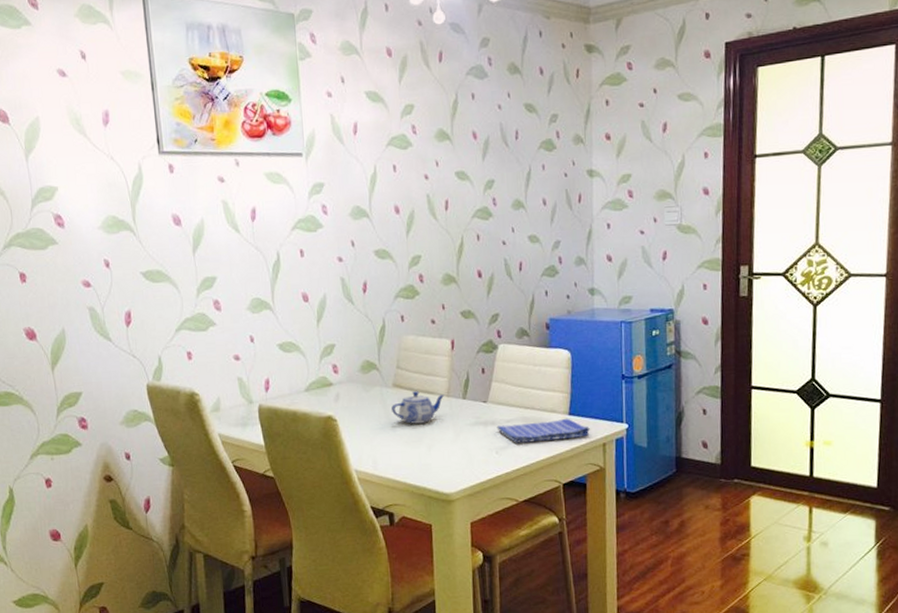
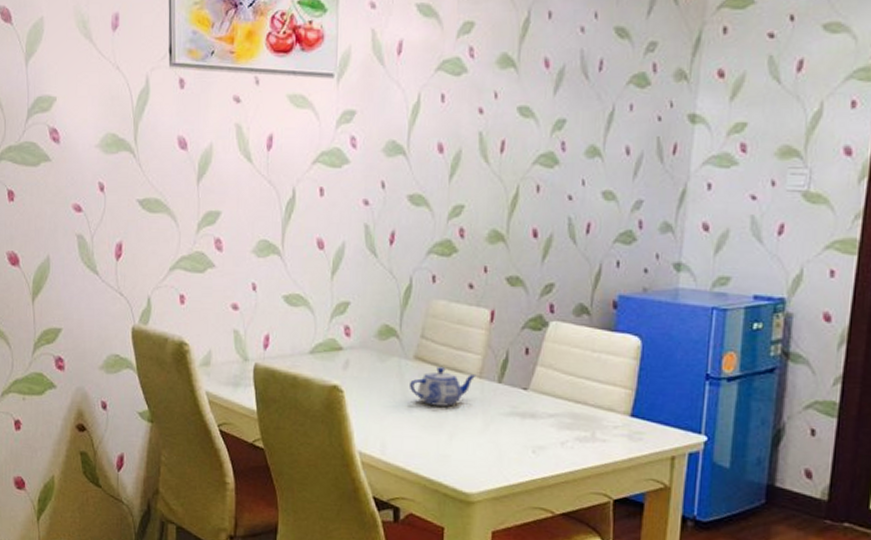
dish towel: present [496,418,590,443] -> none [536,419,656,446]

